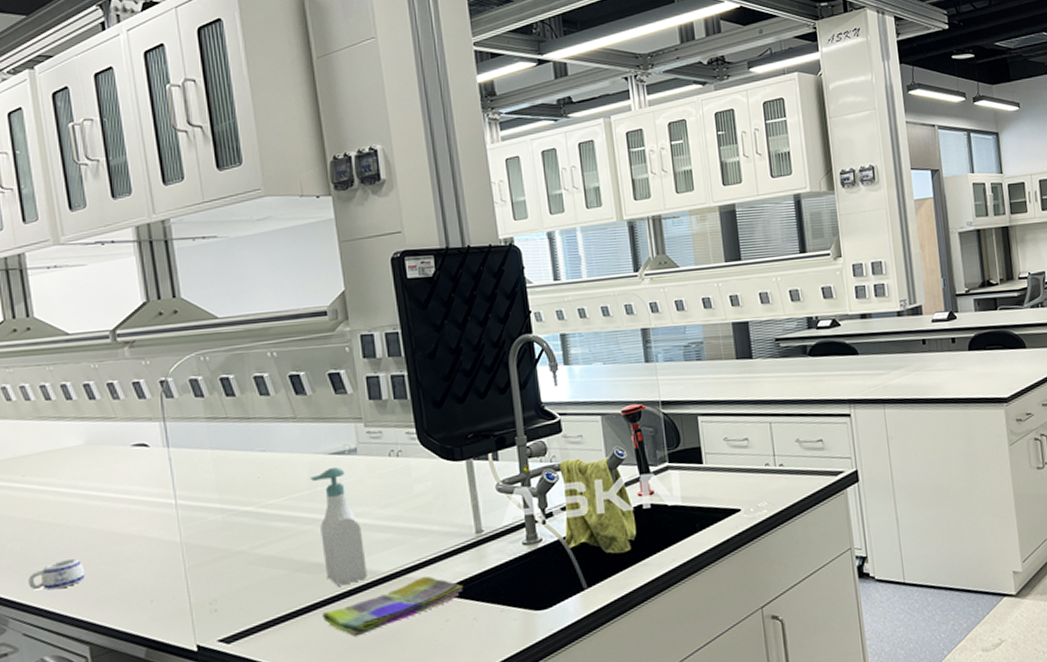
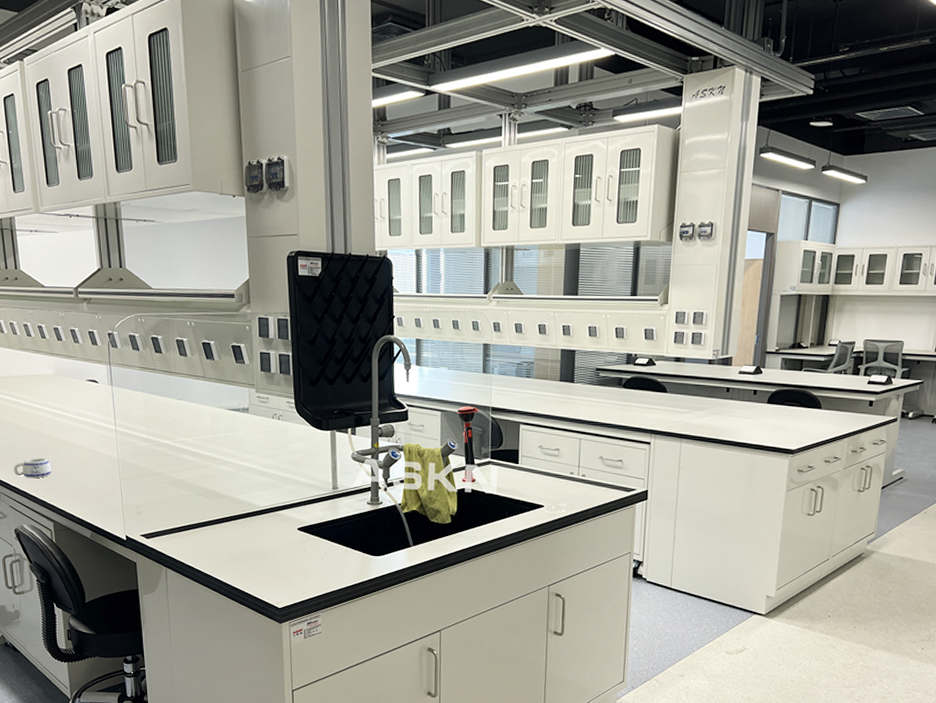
soap bottle: present [310,466,367,586] -> none [212,420,249,511]
dish towel: present [322,576,463,637] -> none [214,515,319,550]

